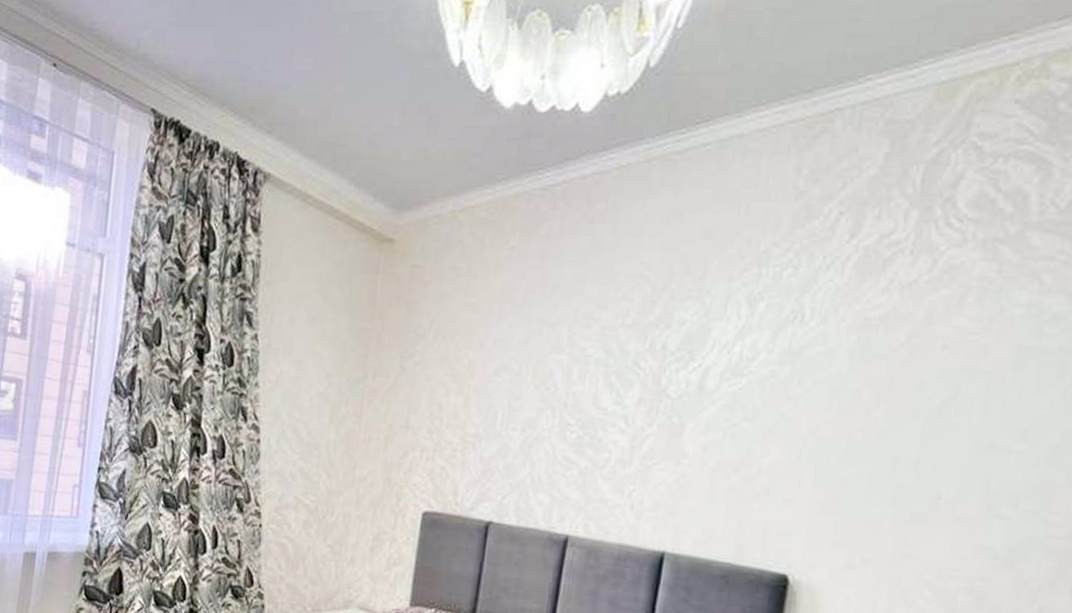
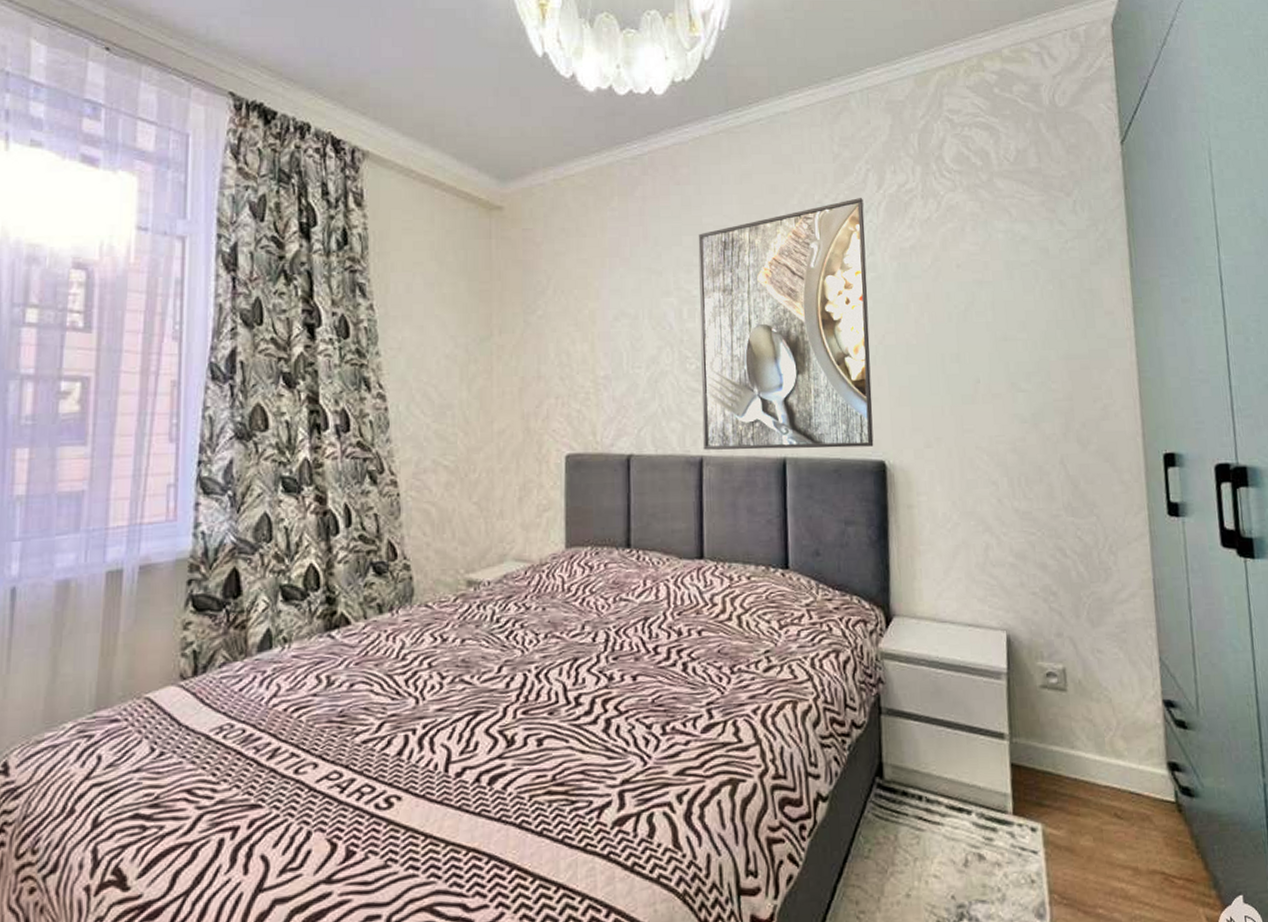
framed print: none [571,249,826,556] -> present [698,198,874,450]

